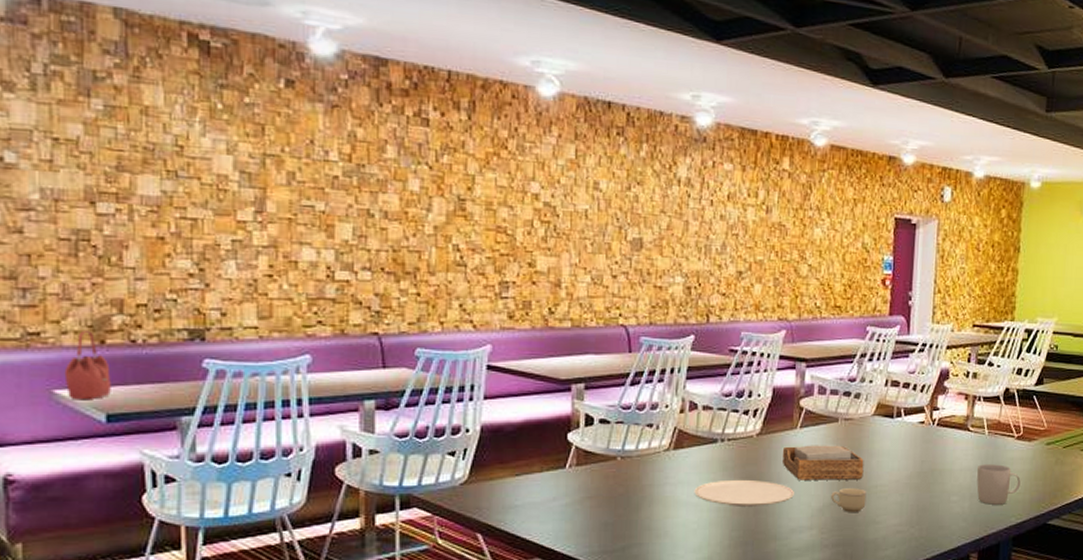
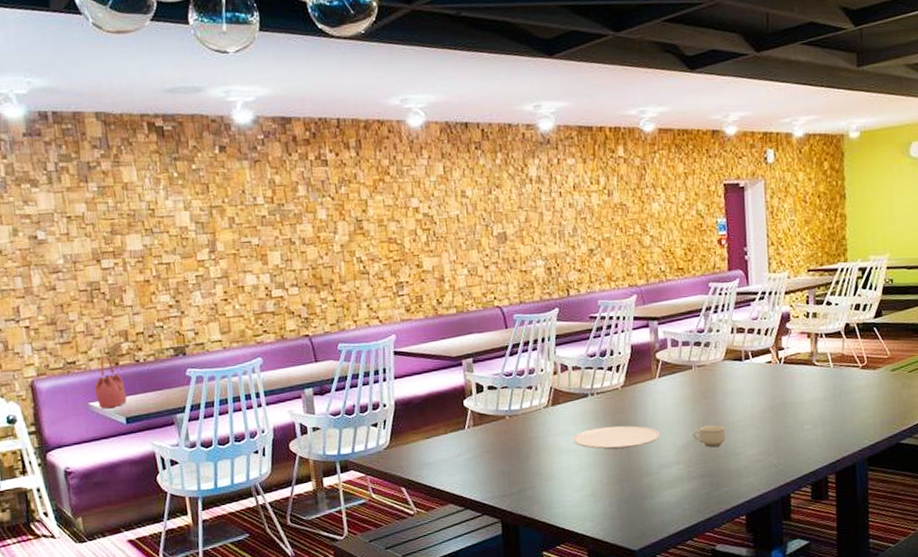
napkin holder: present [781,445,864,480] -> none [645,389,720,423]
mug: present [977,464,1021,505] -> none [827,393,870,430]

